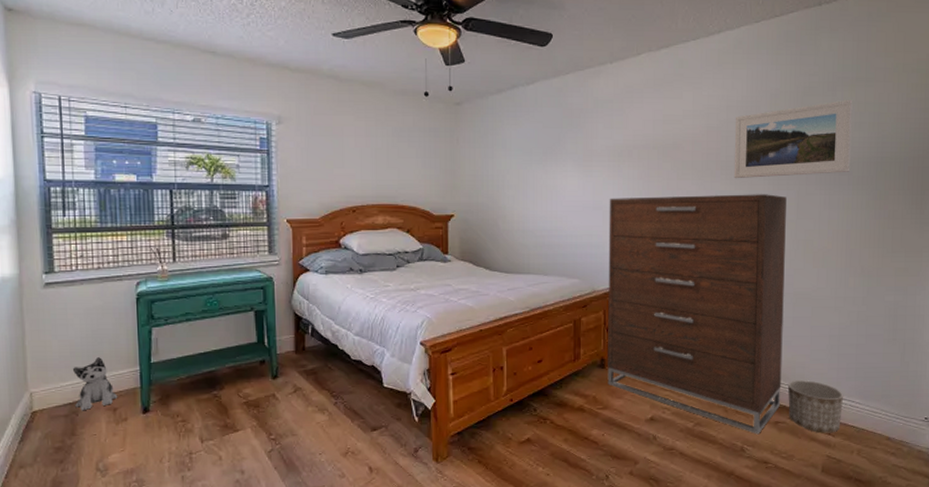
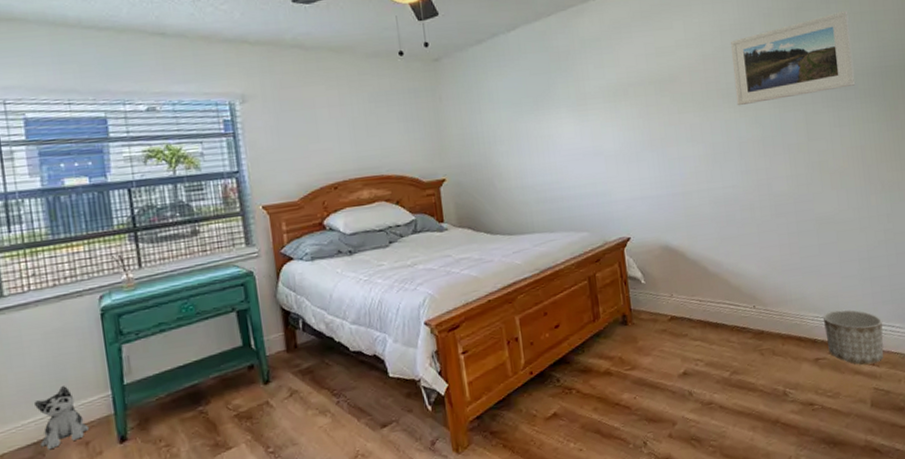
dresser: present [607,194,787,435] -> none [609,117,818,376]

